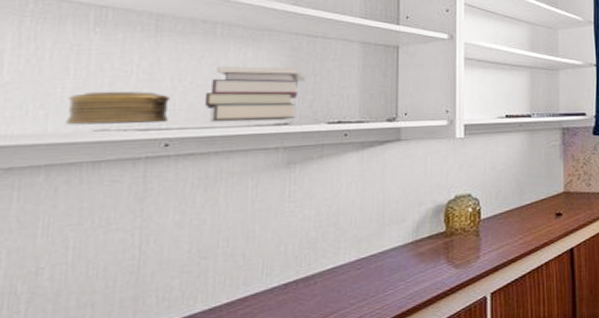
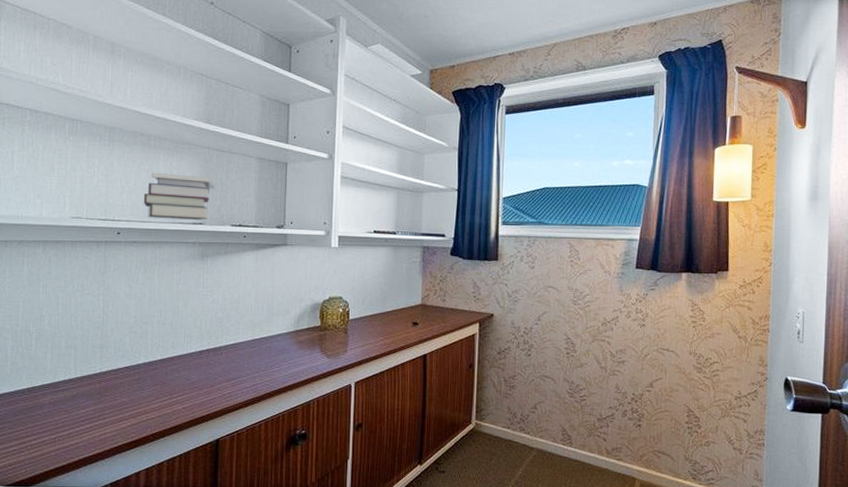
decorative box: present [66,91,171,125] -> none [54,187,121,216]

